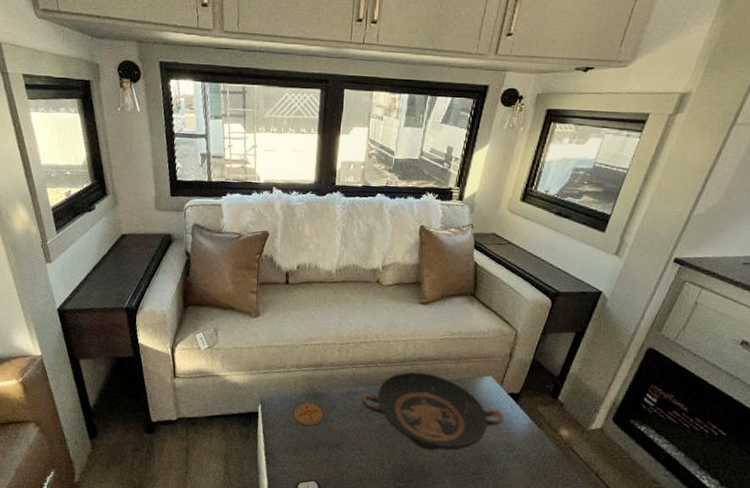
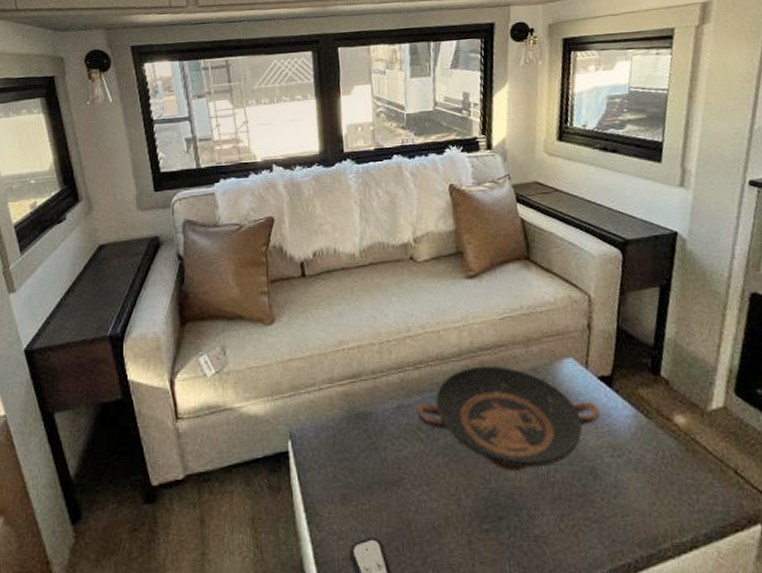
coaster: present [294,402,323,426] -> none [334,427,372,461]

